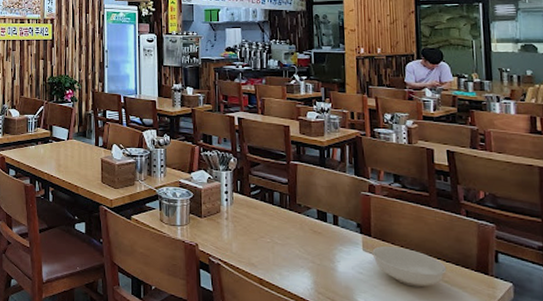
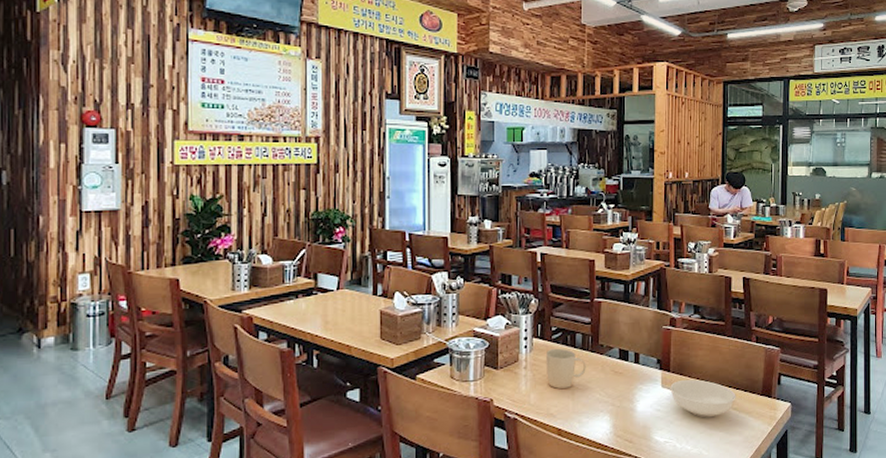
mug: none [245,204,285,242] -> present [545,349,586,390]

